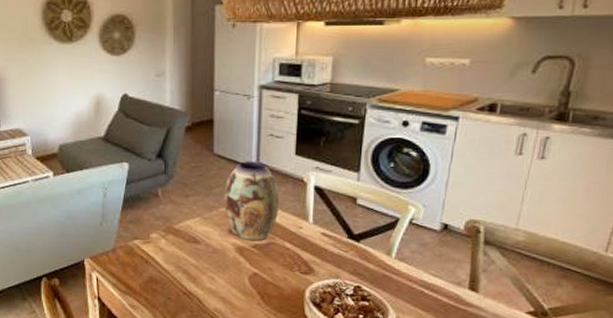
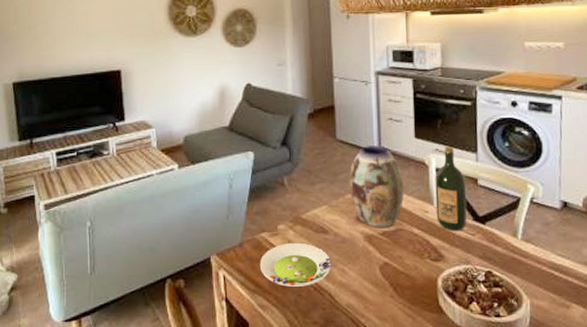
salad plate: none [132,250,202,291] -> present [260,242,332,287]
wine bottle: none [310,164,345,248] -> present [435,146,467,231]

